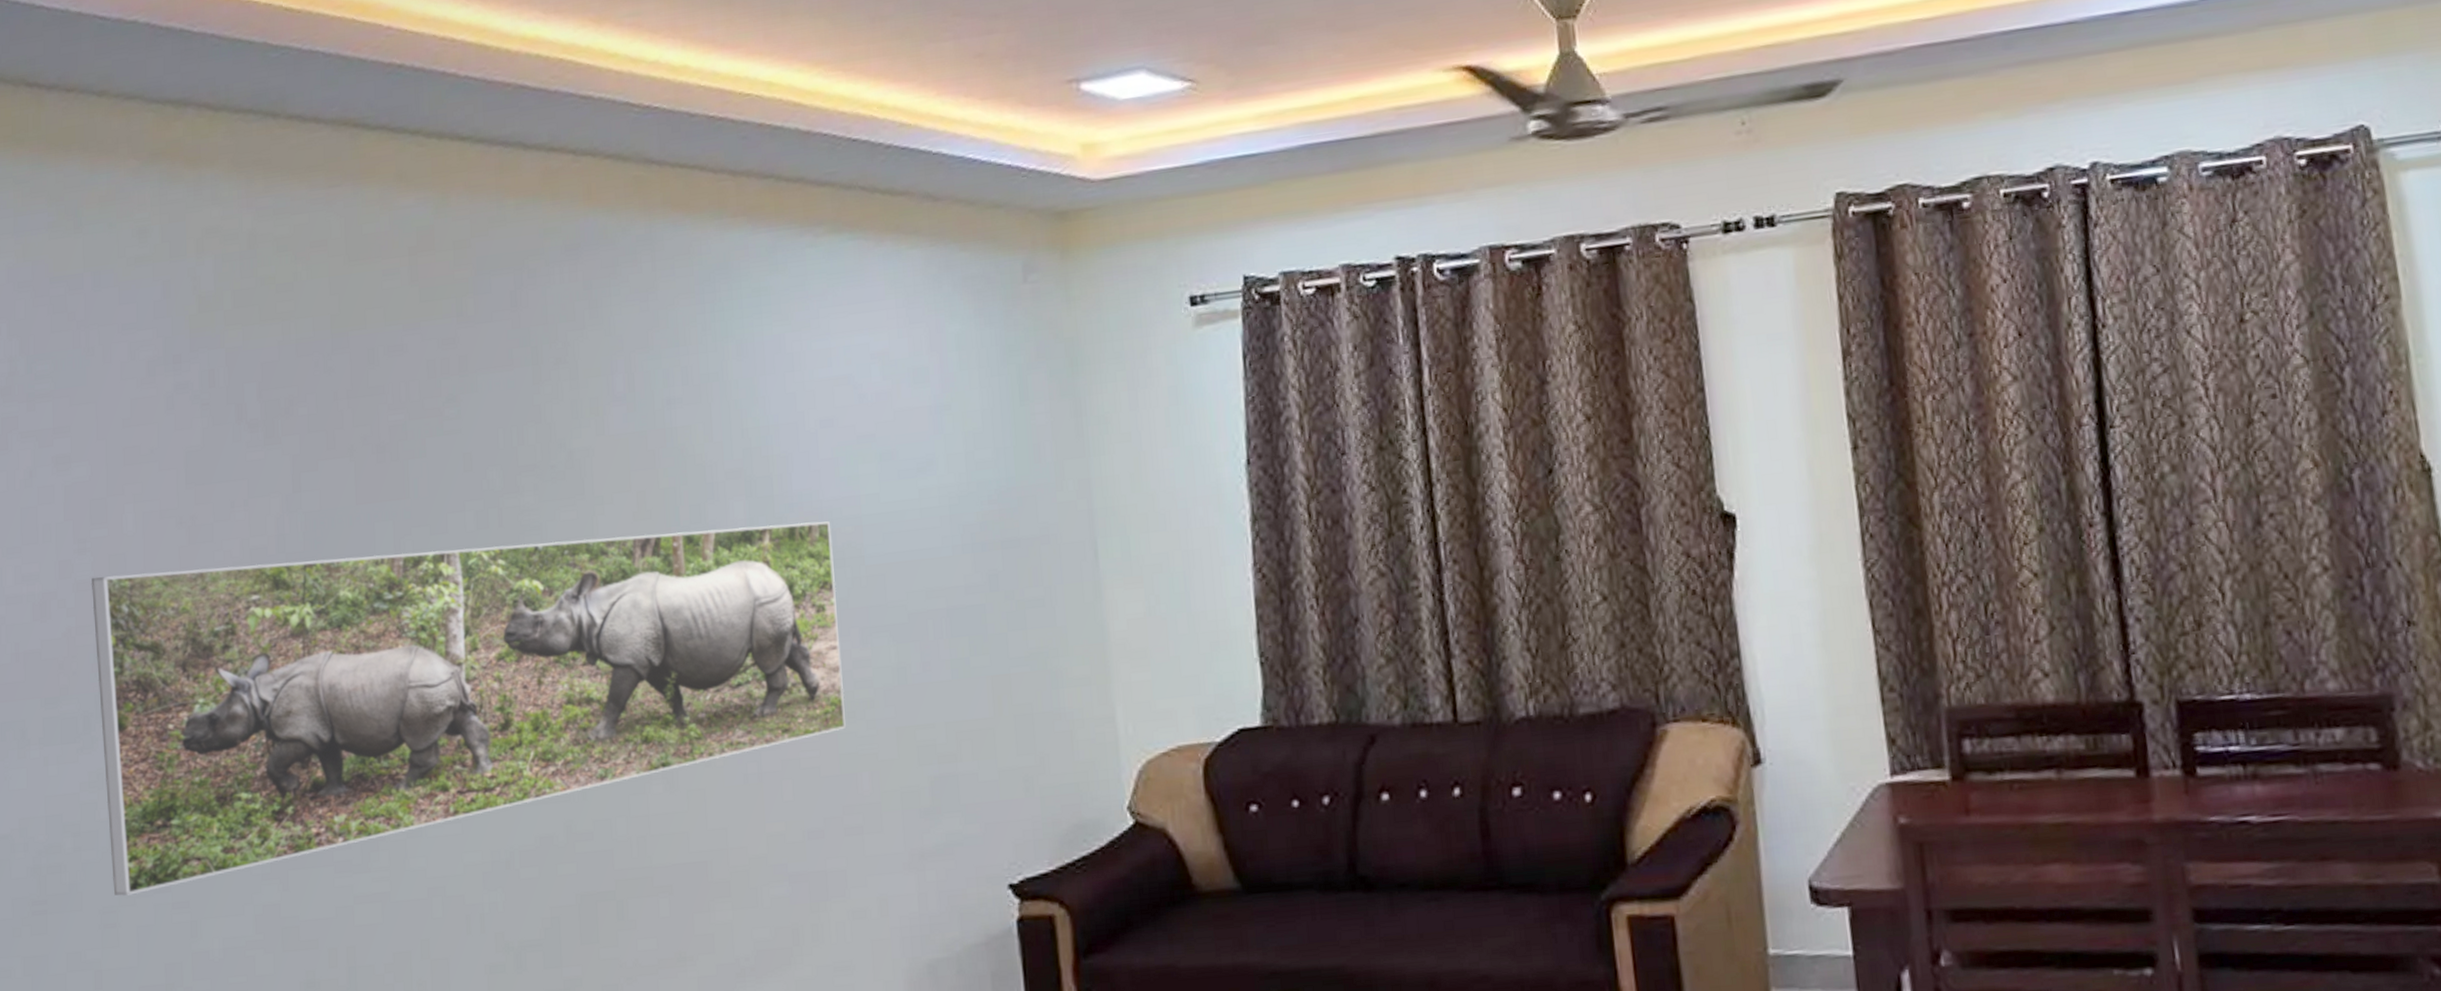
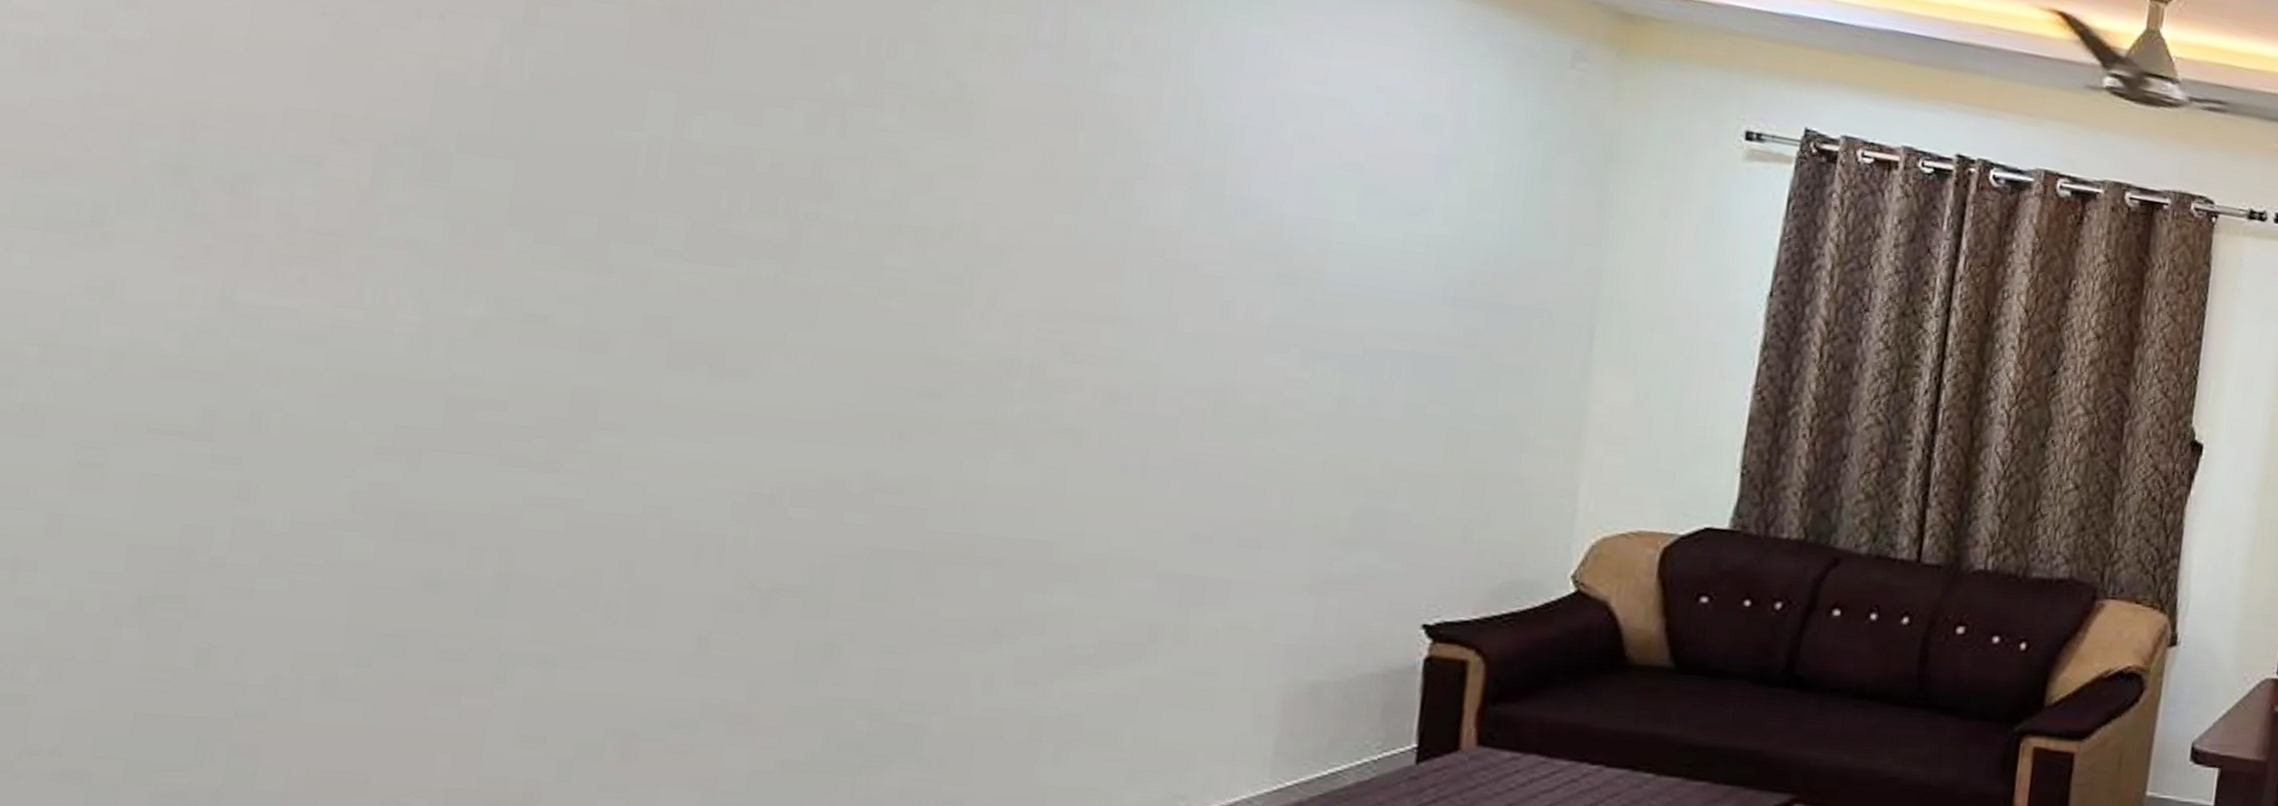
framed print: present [91,521,846,896] -> none [105,40,1289,444]

